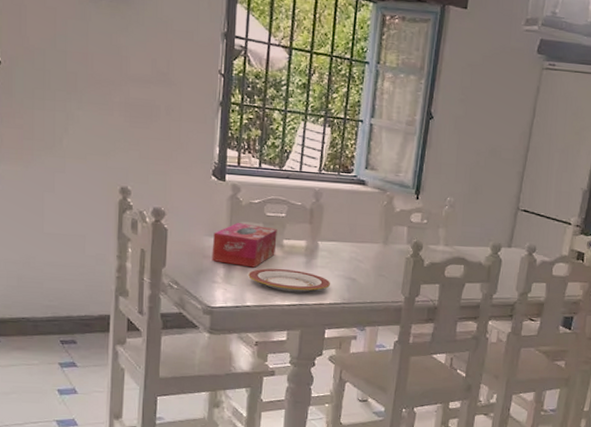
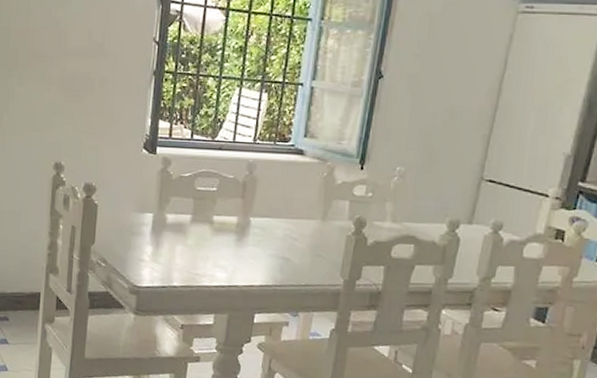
tissue box: present [211,223,277,268] -> none [140,198,208,246]
plate: present [248,268,331,292] -> none [176,246,263,273]

